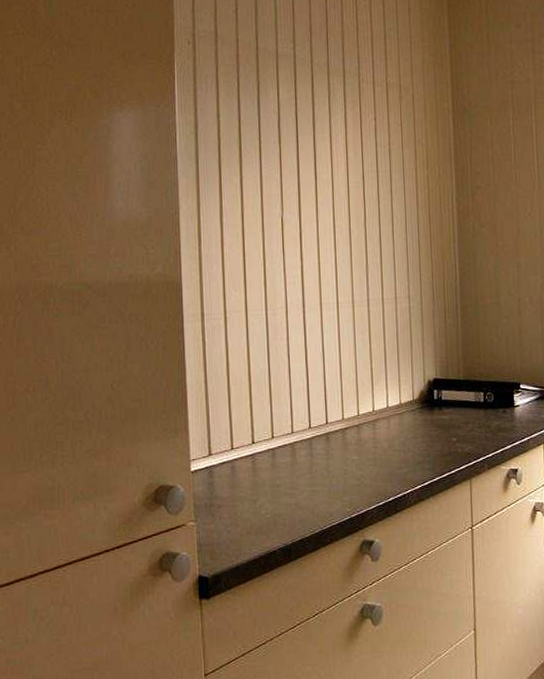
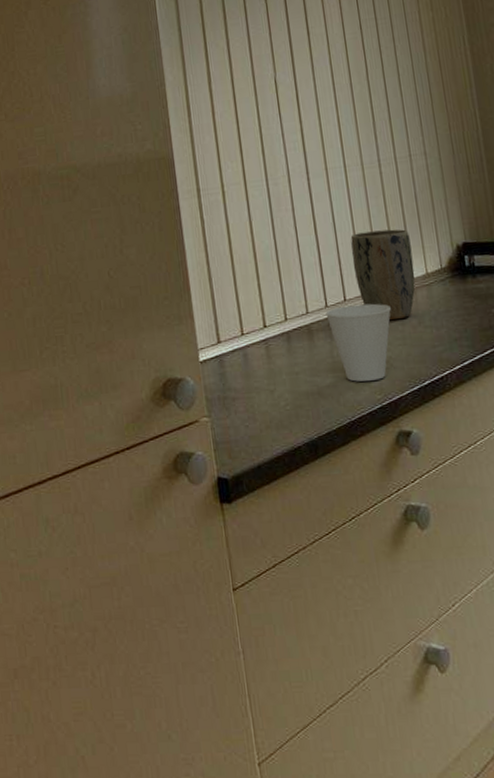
cup: none [308,427,366,496] -> present [325,303,391,382]
plant pot: none [336,362,390,443] -> present [350,229,416,321]

